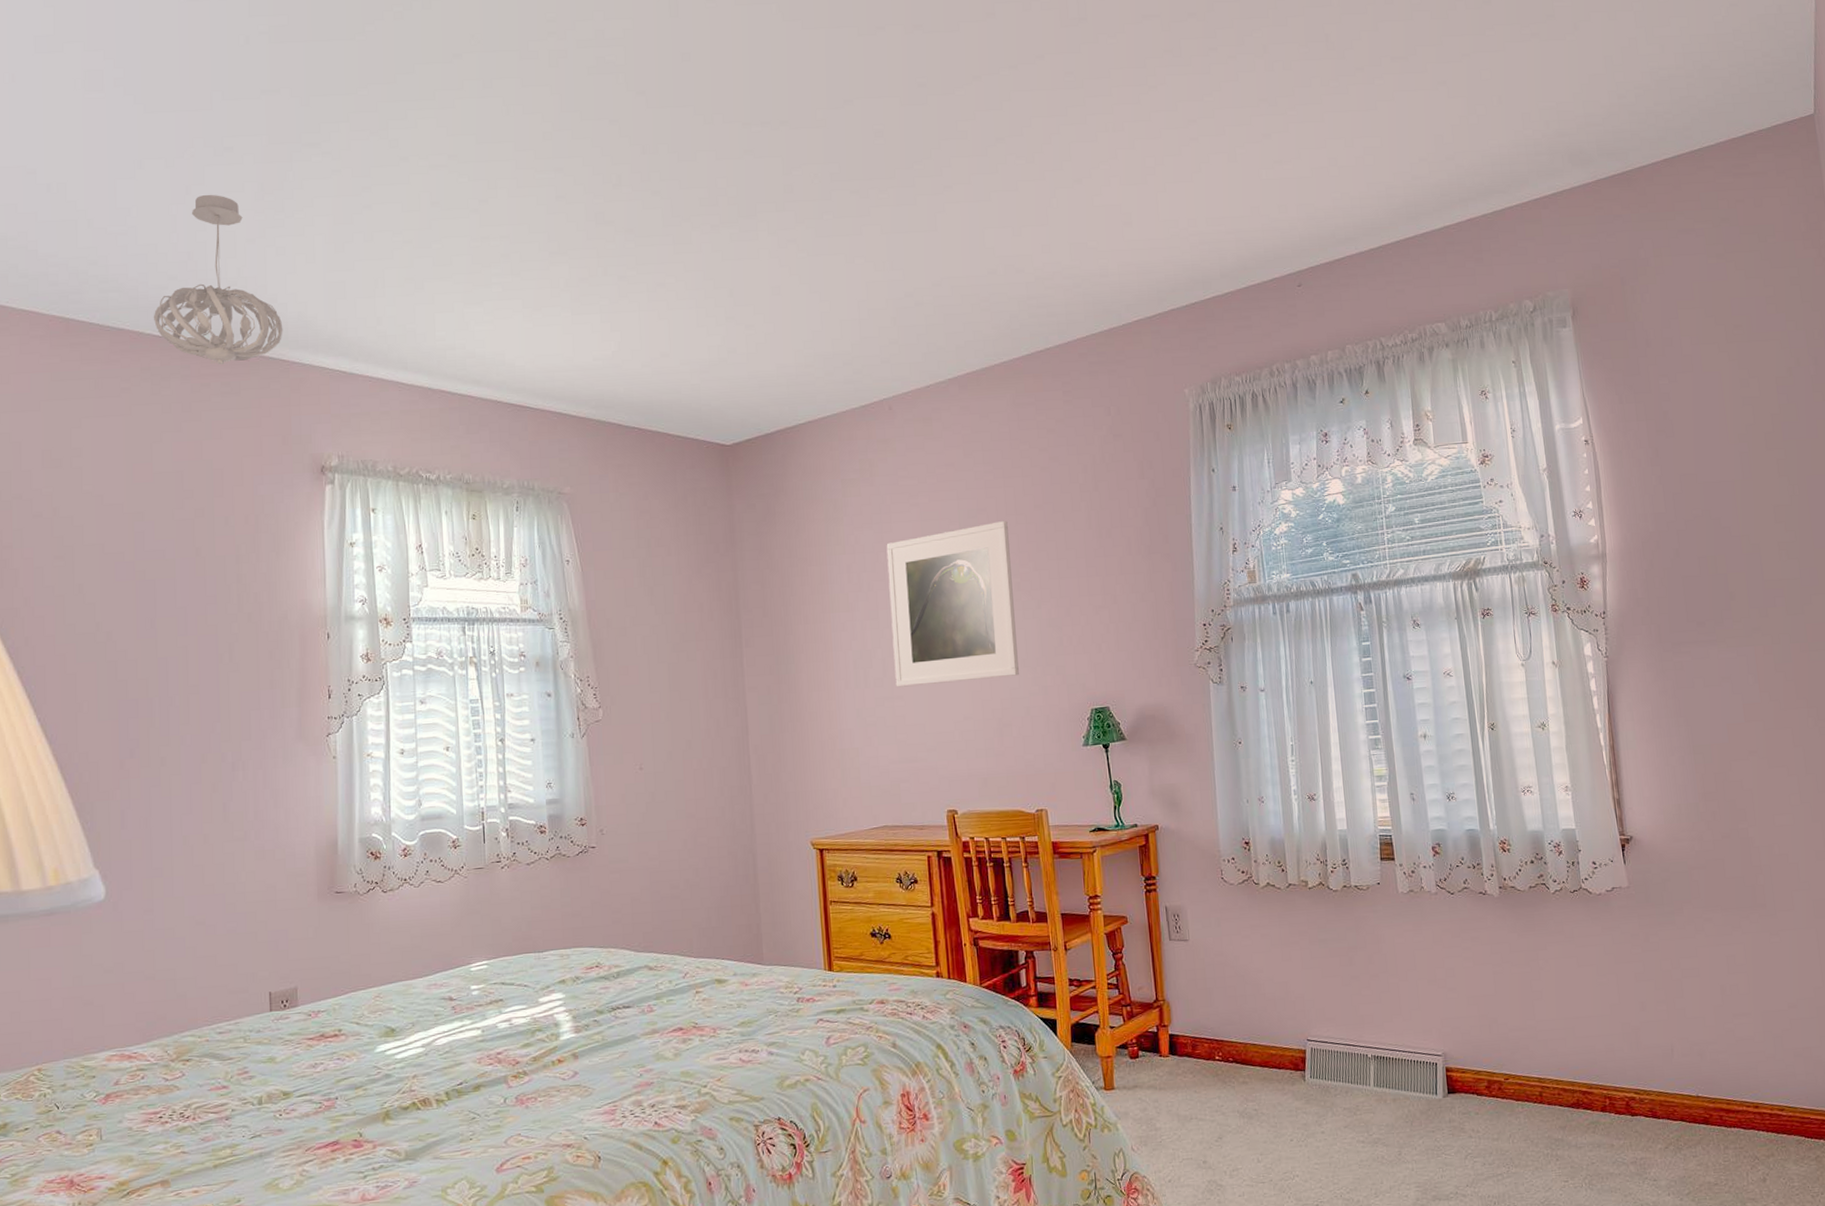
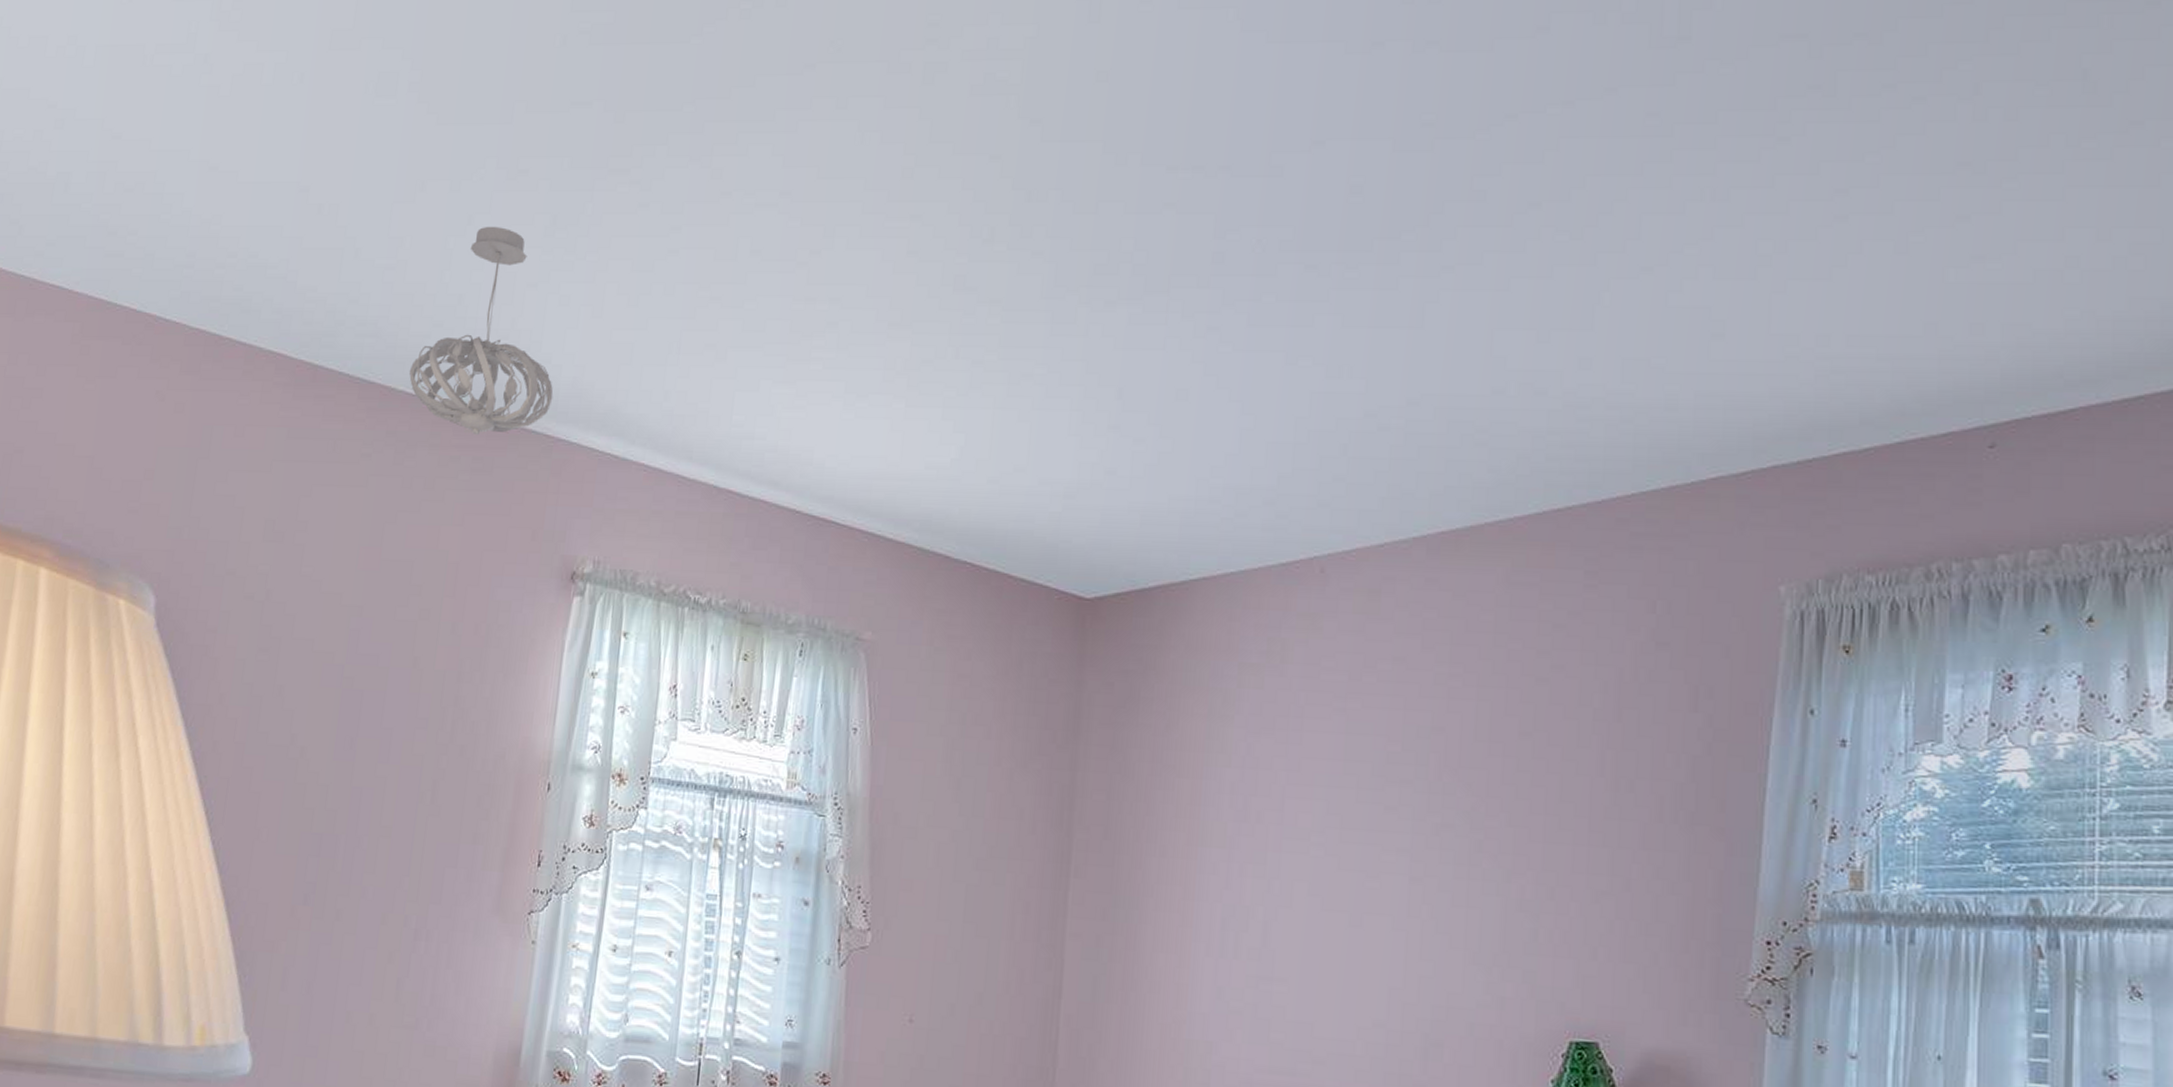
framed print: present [886,521,1019,687] -> none [1278,748,1475,975]

